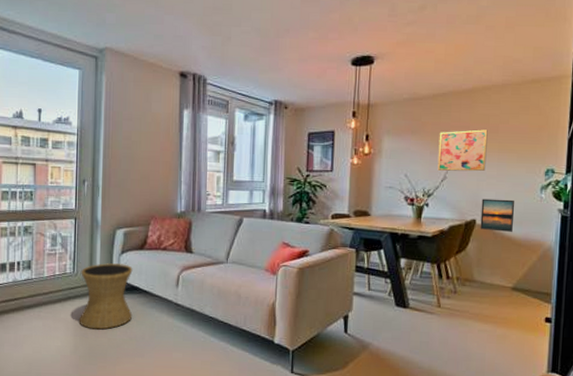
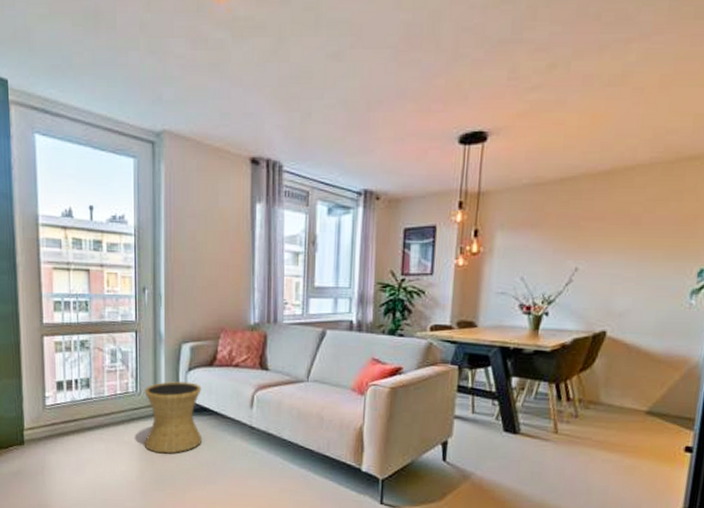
wall art: present [437,129,488,172] -> none [561,221,628,273]
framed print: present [480,198,515,232] -> none [611,306,657,346]

